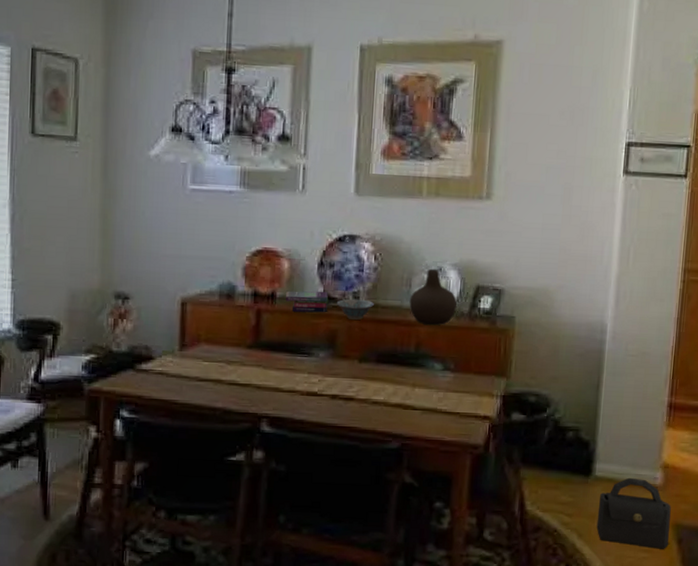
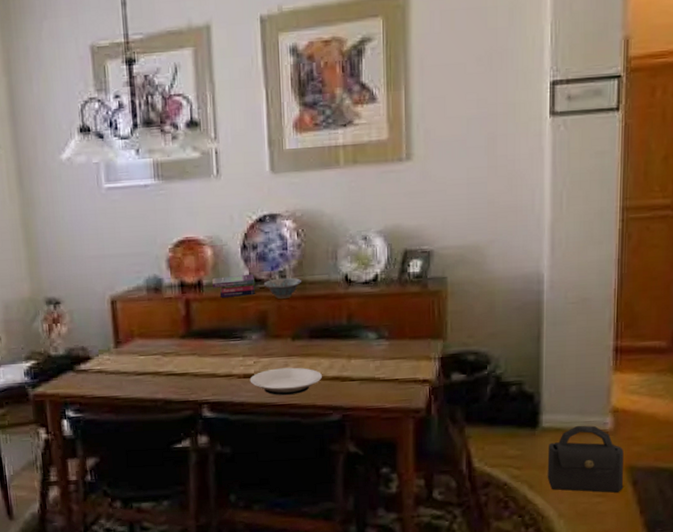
plate: none [312,389,385,417] -> present [250,367,322,395]
vase: present [409,268,458,326] -> none [337,238,386,296]

